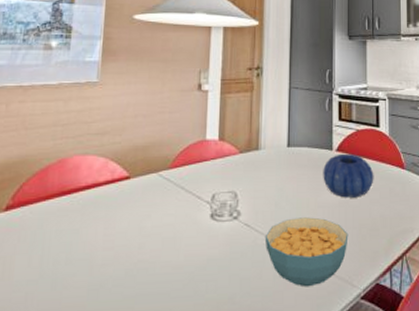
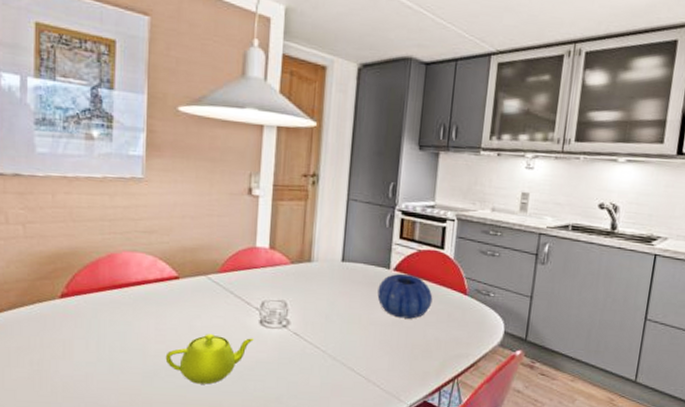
teapot: none [113,234,205,292] -> present [165,334,254,385]
cereal bowl: present [264,217,349,287] -> none [313,332,400,397]

